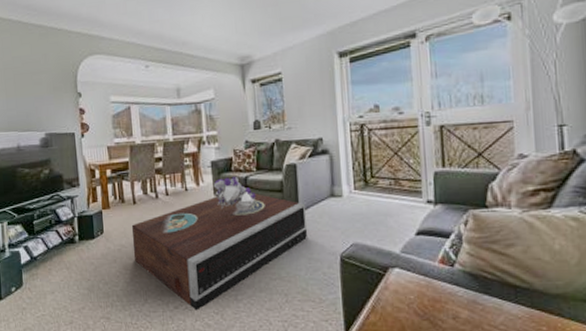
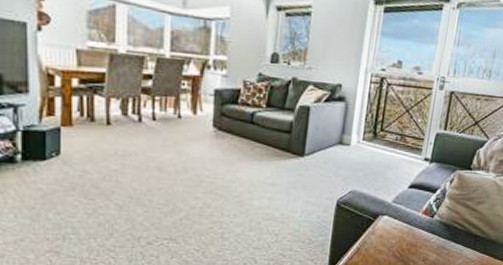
stereo: present [131,194,308,311] -> none [100,128,313,247]
bouquet: present [213,176,256,211] -> none [213,109,262,149]

